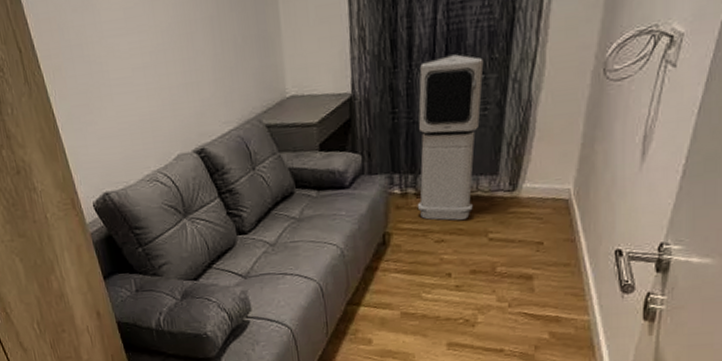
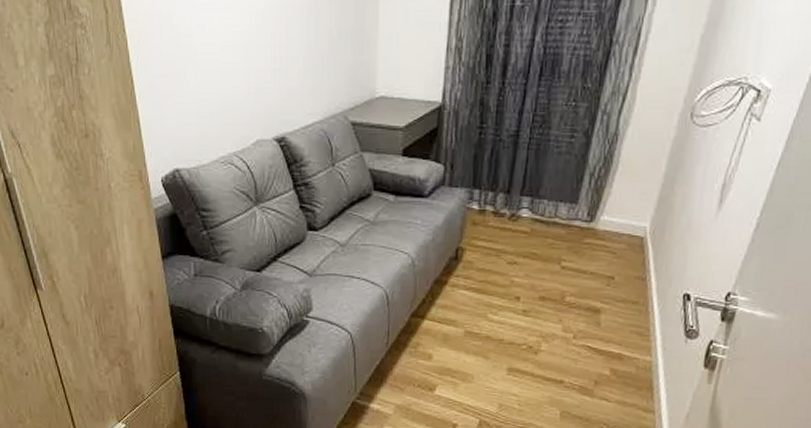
air purifier: present [417,54,484,221] -> none [493,78,576,244]

